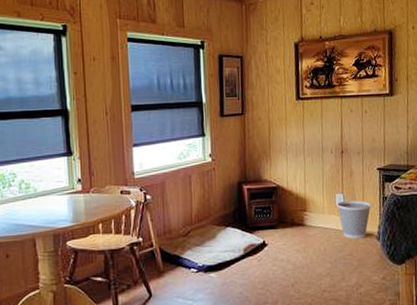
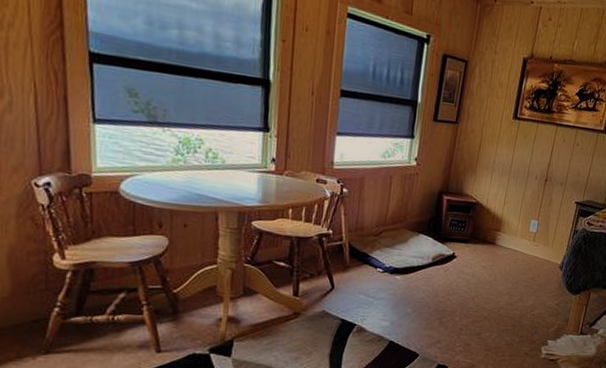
wastebasket: present [336,200,371,239] -> none [529,228,562,265]

